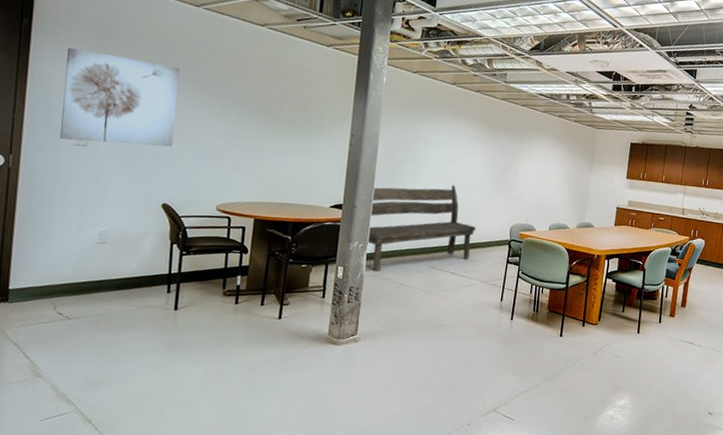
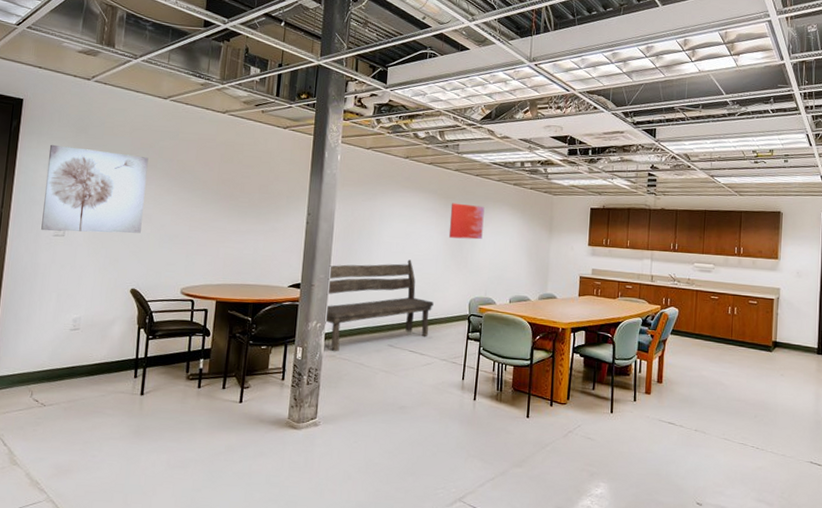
wall art: none [493,131,529,169] -> present [448,203,485,240]

